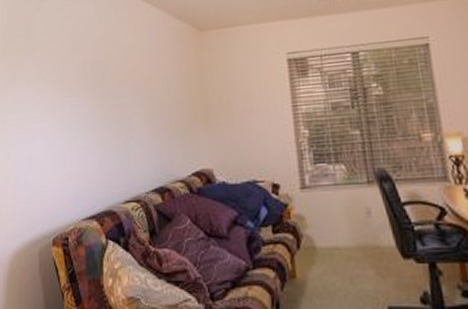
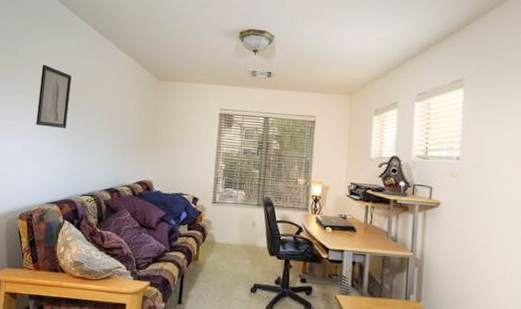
wall art: none [57,40,95,119] -> present [36,64,72,128]

